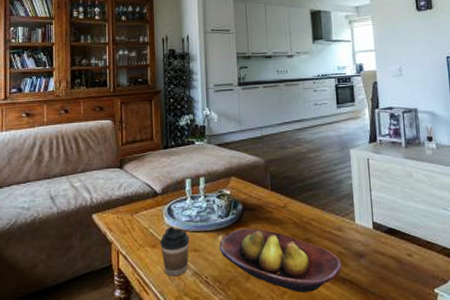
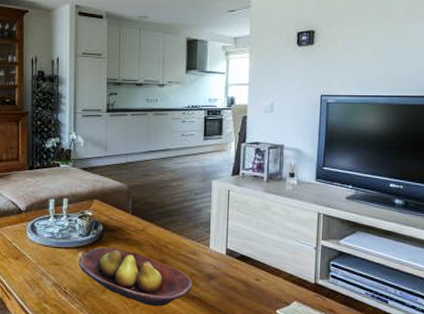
coffee cup: present [160,227,190,277] -> none [23,242,51,286]

